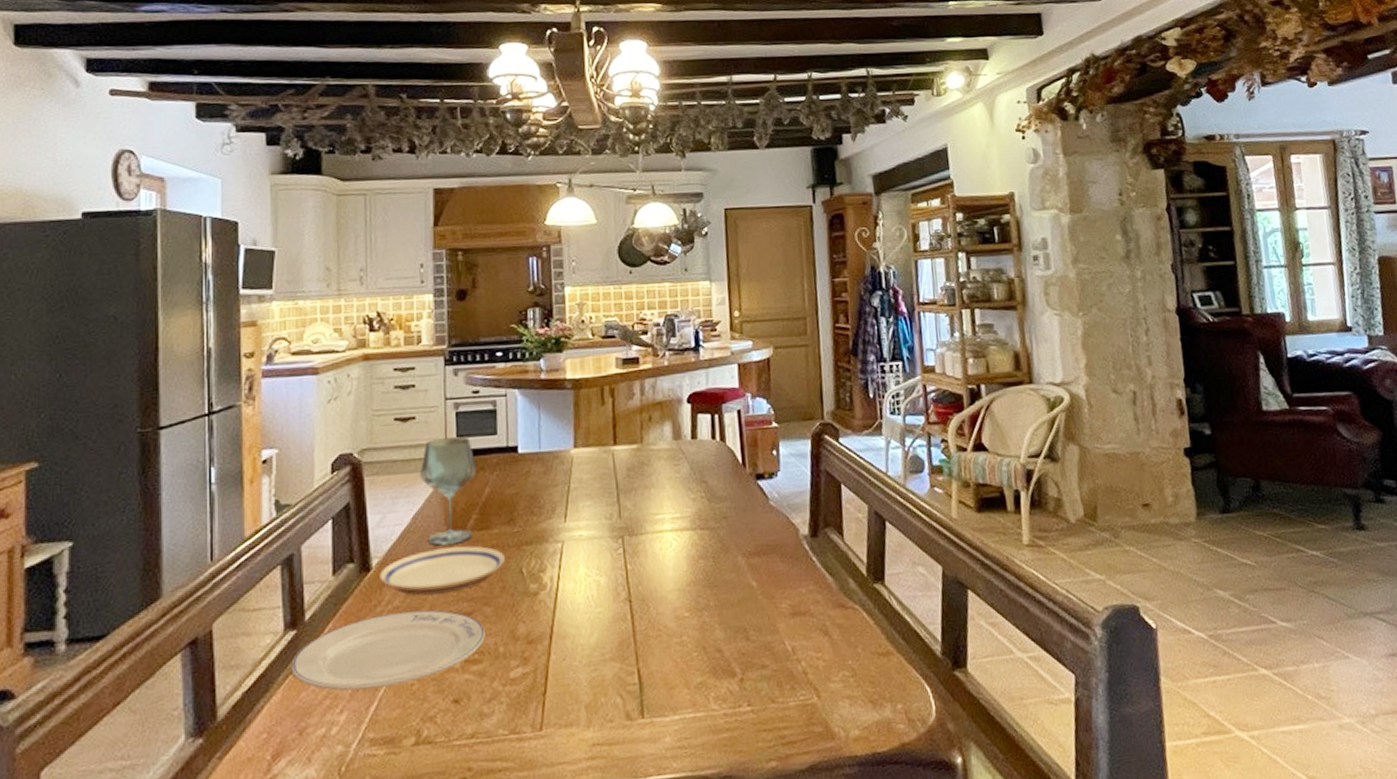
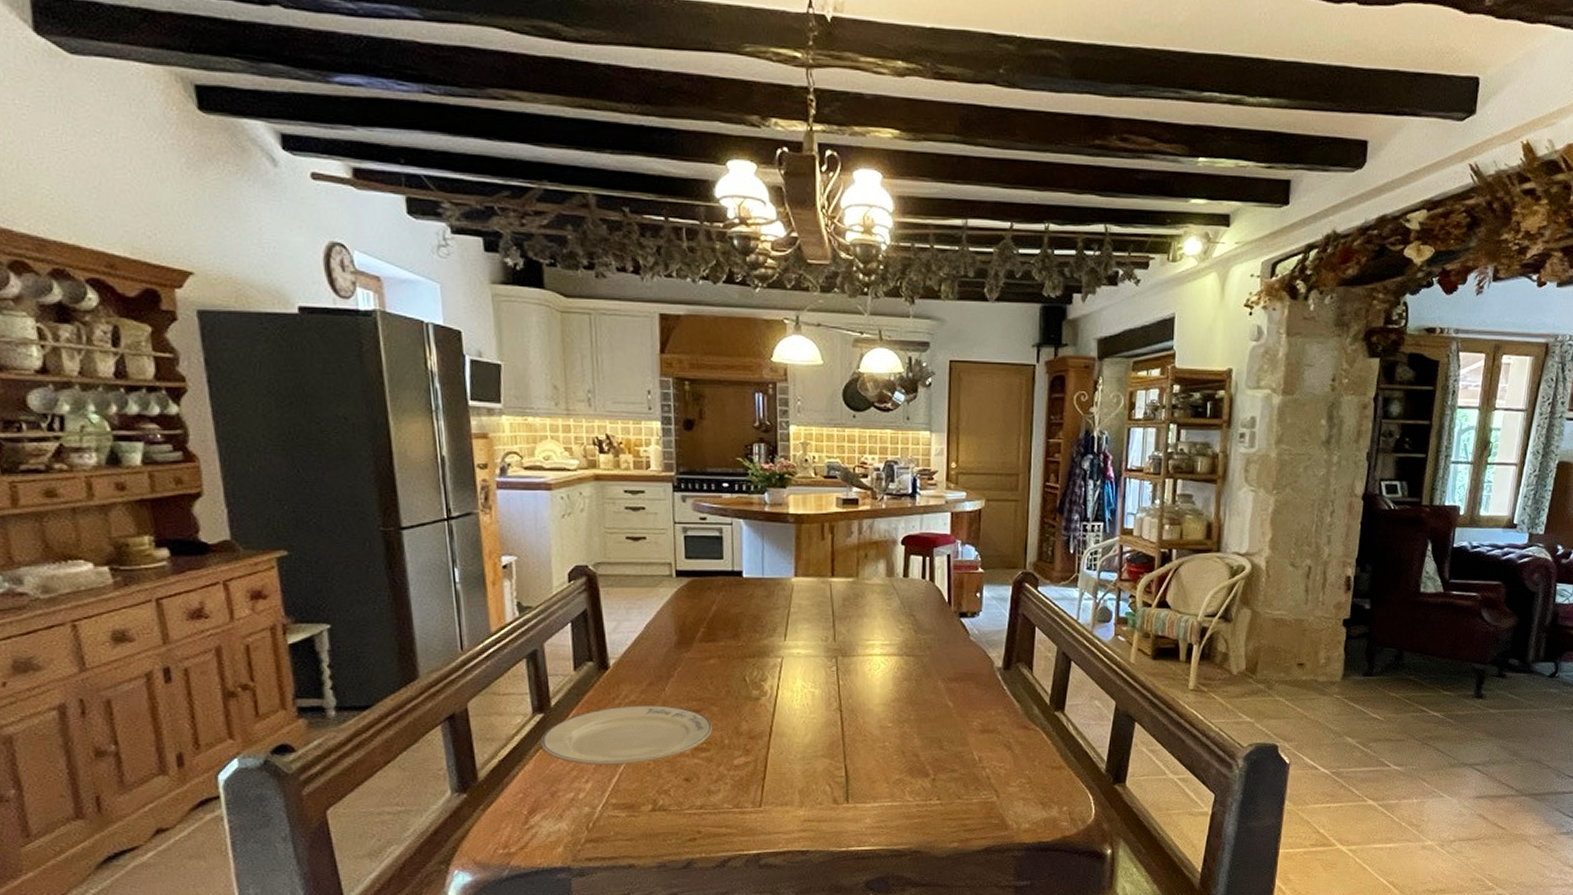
plate: present [380,545,505,596] -> none [617,655,730,693]
wine glass: present [419,436,477,546] -> none [651,559,704,653]

